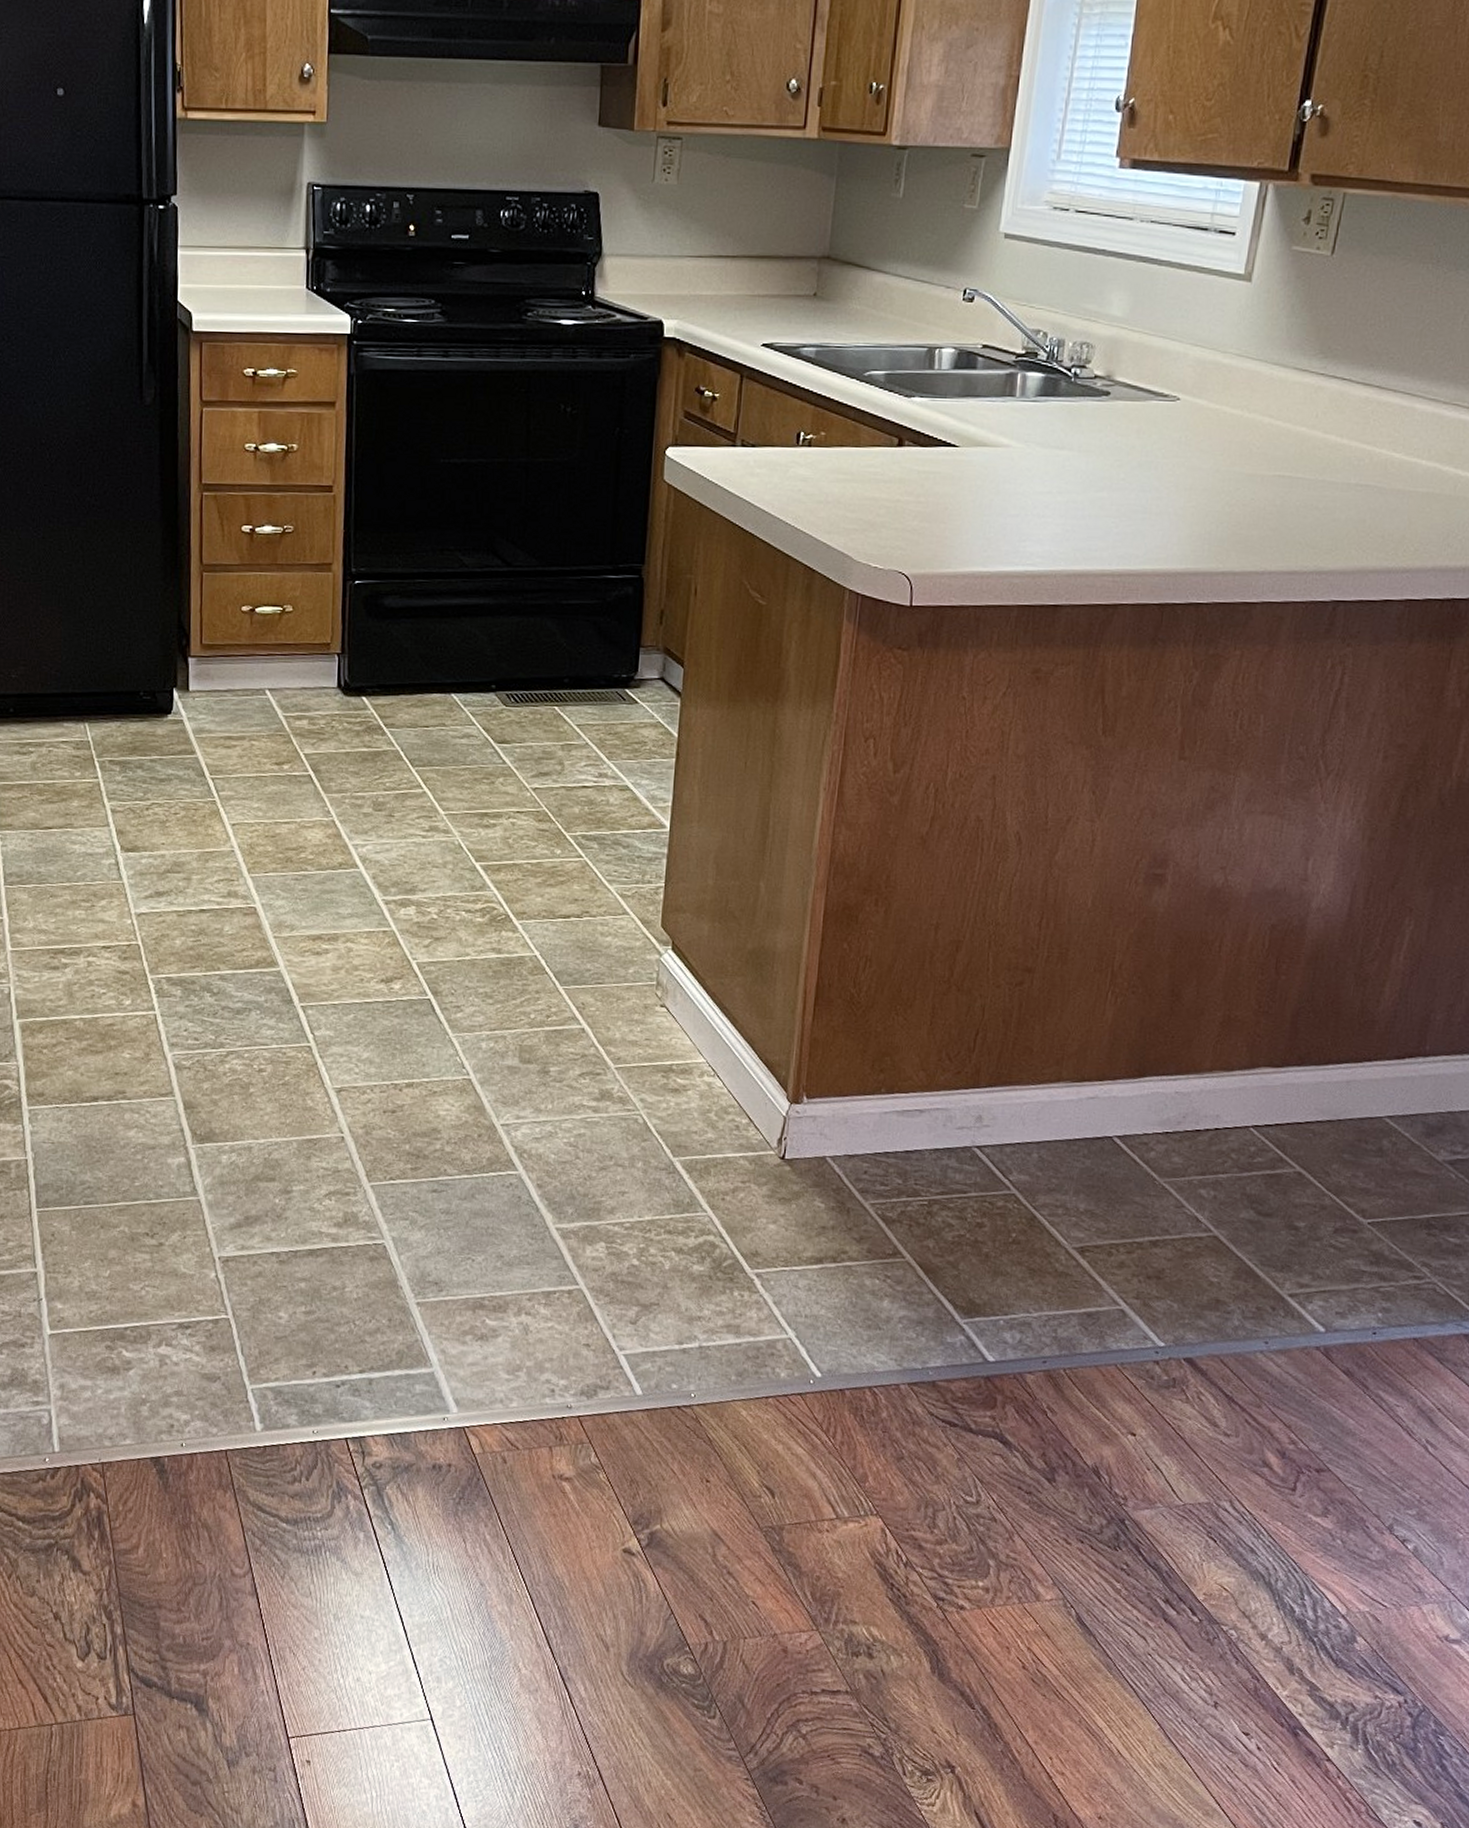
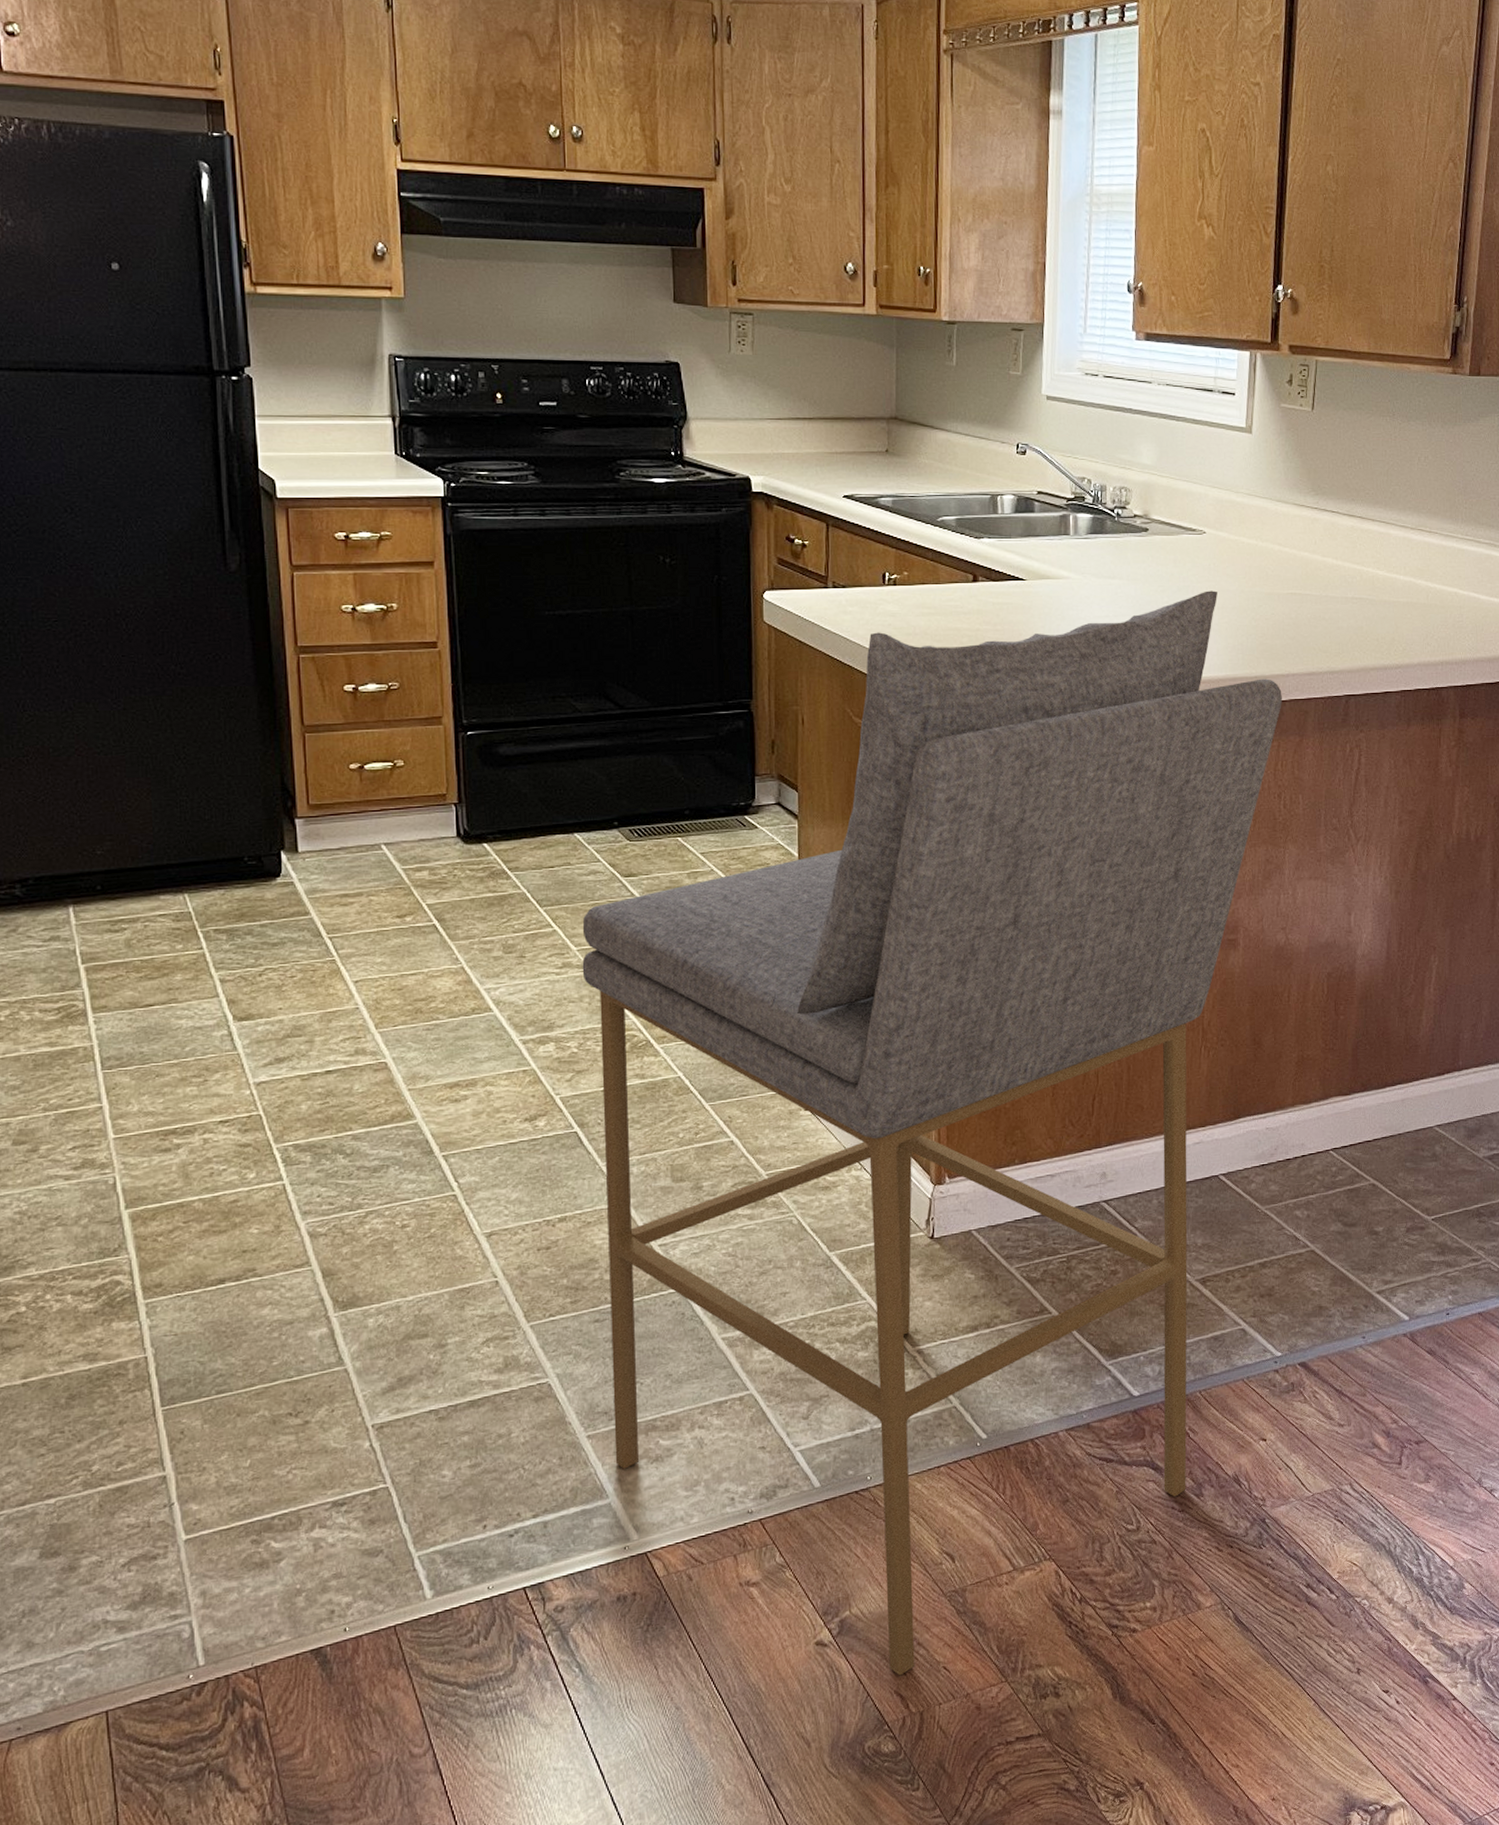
bar stool: none [441,468,1253,1601] -> present [582,590,1282,1676]

